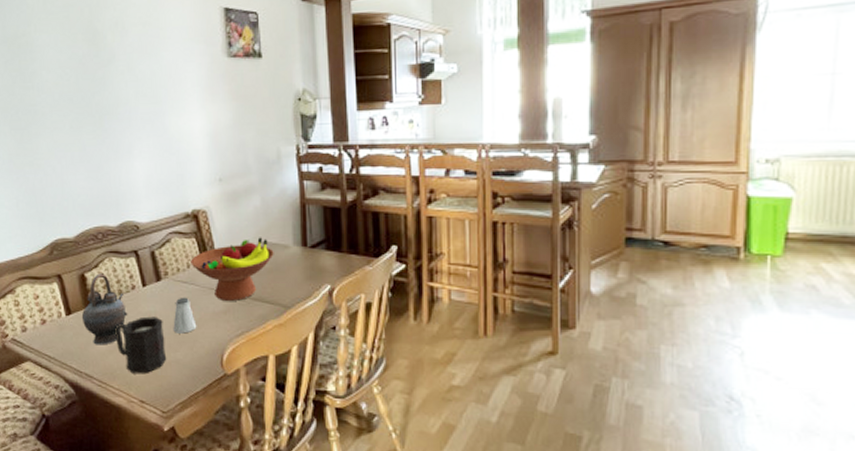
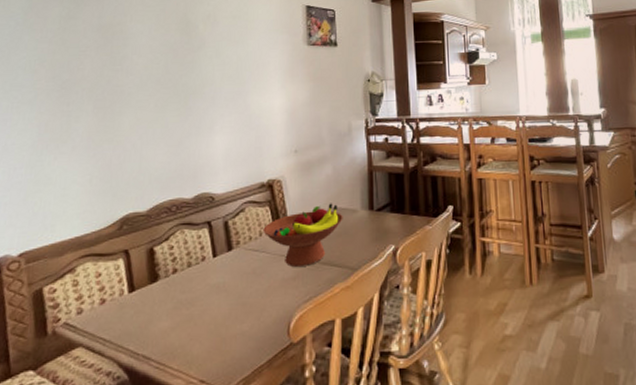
teapot: present [81,273,128,345] -> none [145,246,196,323]
mug: present [115,316,167,374] -> none [180,288,233,351]
saltshaker: present [173,297,197,334] -> none [241,265,266,304]

